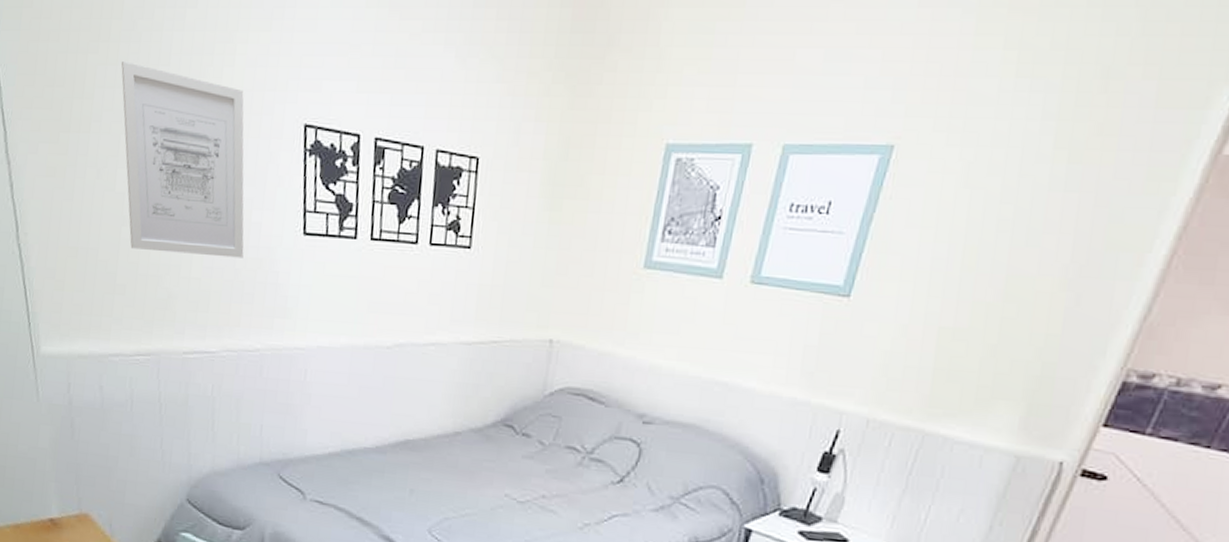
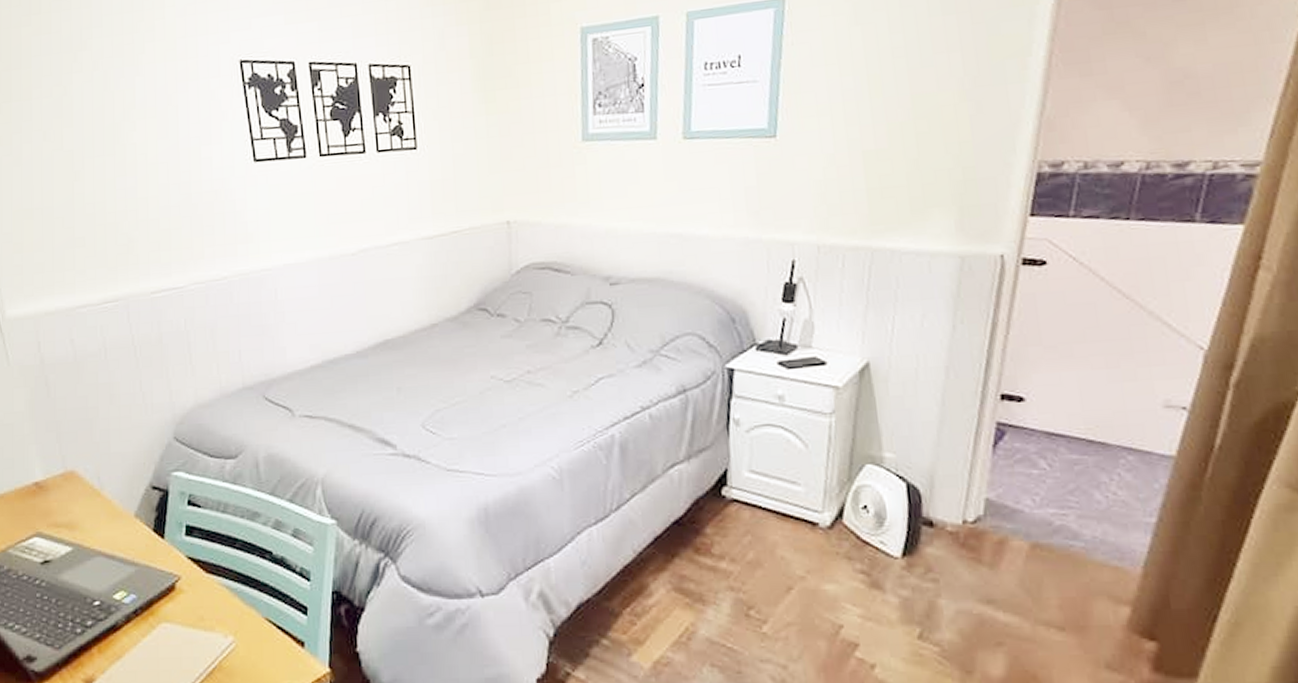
wall art: present [121,61,244,258] -> none [55,29,198,201]

